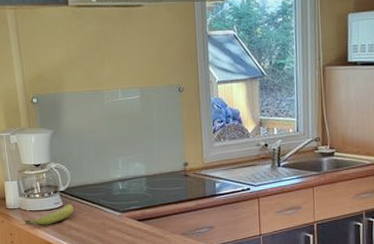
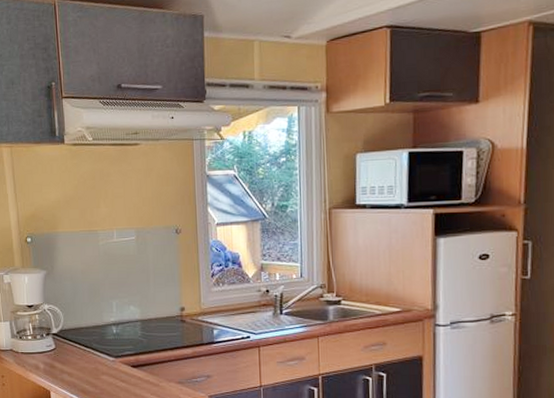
fruit: present [25,204,73,225] -> none [17,347,66,368]

